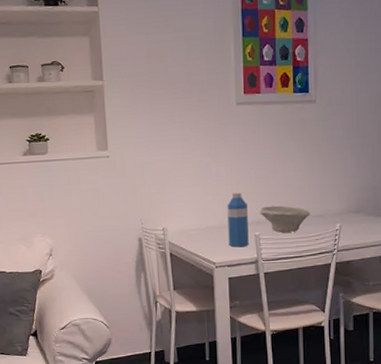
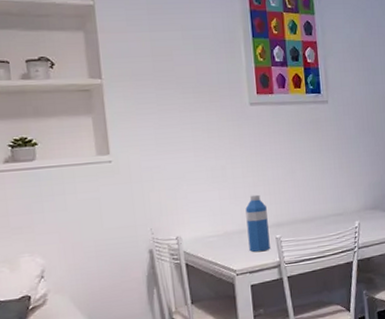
bowl: present [260,205,310,233] -> none [279,206,330,234]

